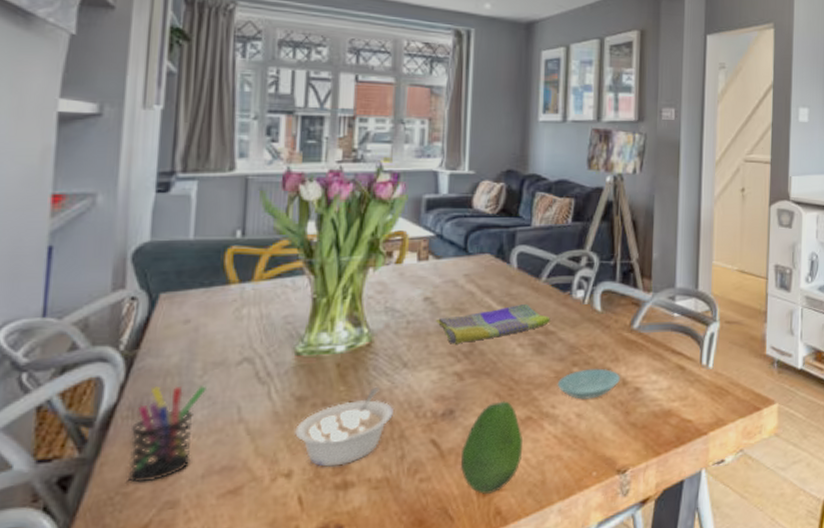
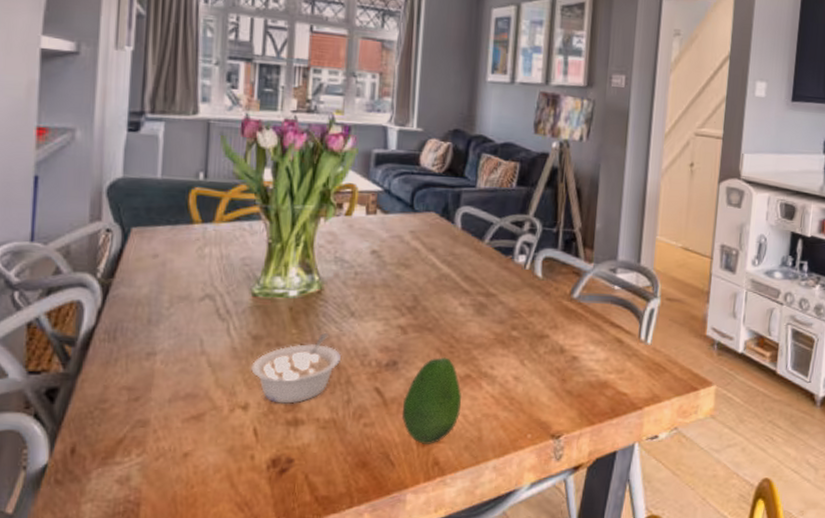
pen holder: present [127,386,207,483] -> none [104,314,173,401]
dish towel: present [435,303,550,344] -> none [381,264,492,299]
saucer: present [557,368,620,400] -> none [496,333,558,363]

